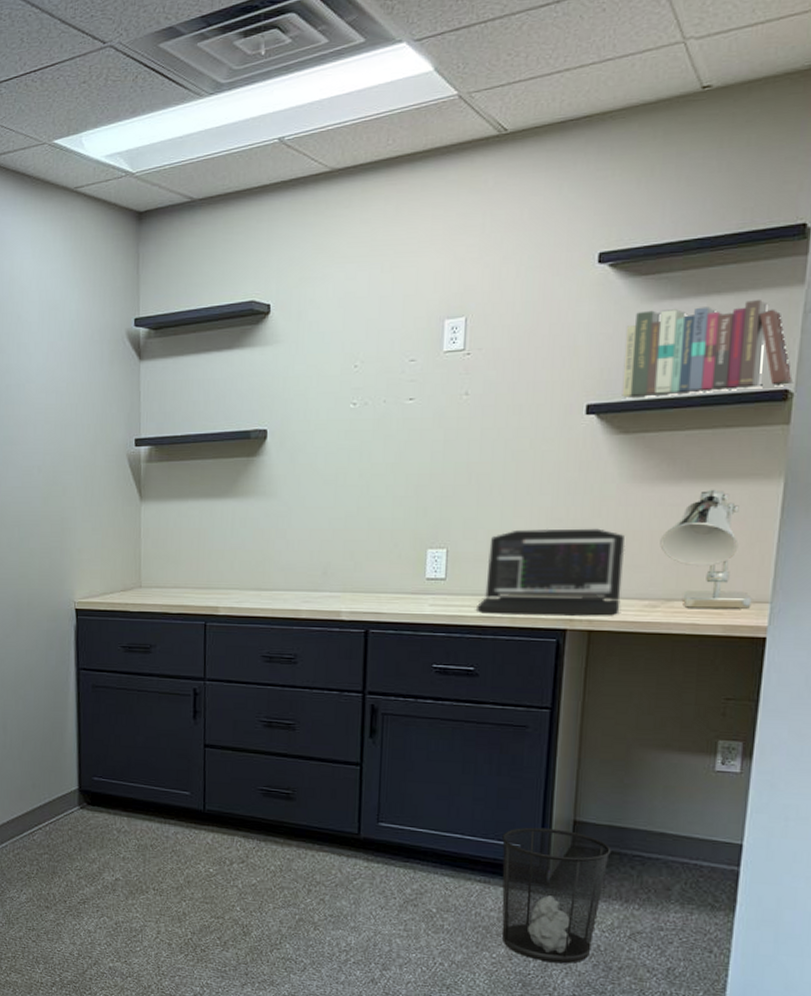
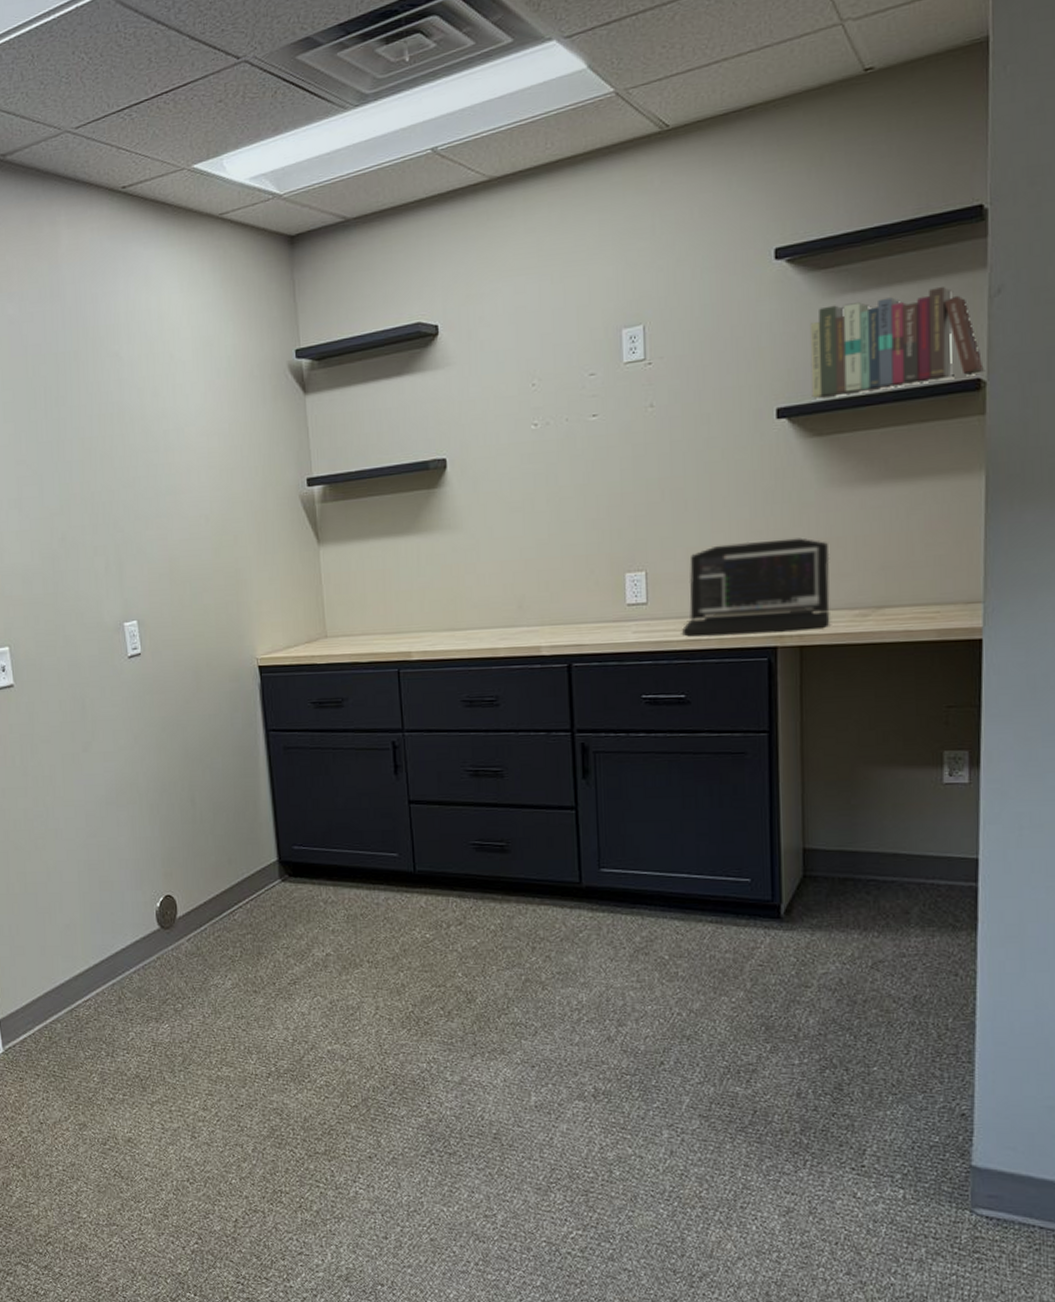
waste bin: present [501,827,612,964] -> none [730,859,845,1002]
desk lamp: present [660,489,752,609] -> none [865,487,964,614]

